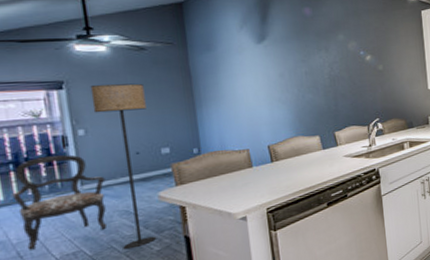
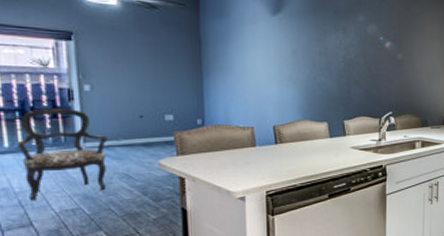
floor lamp: present [90,83,157,250] -> none [98,39,155,214]

